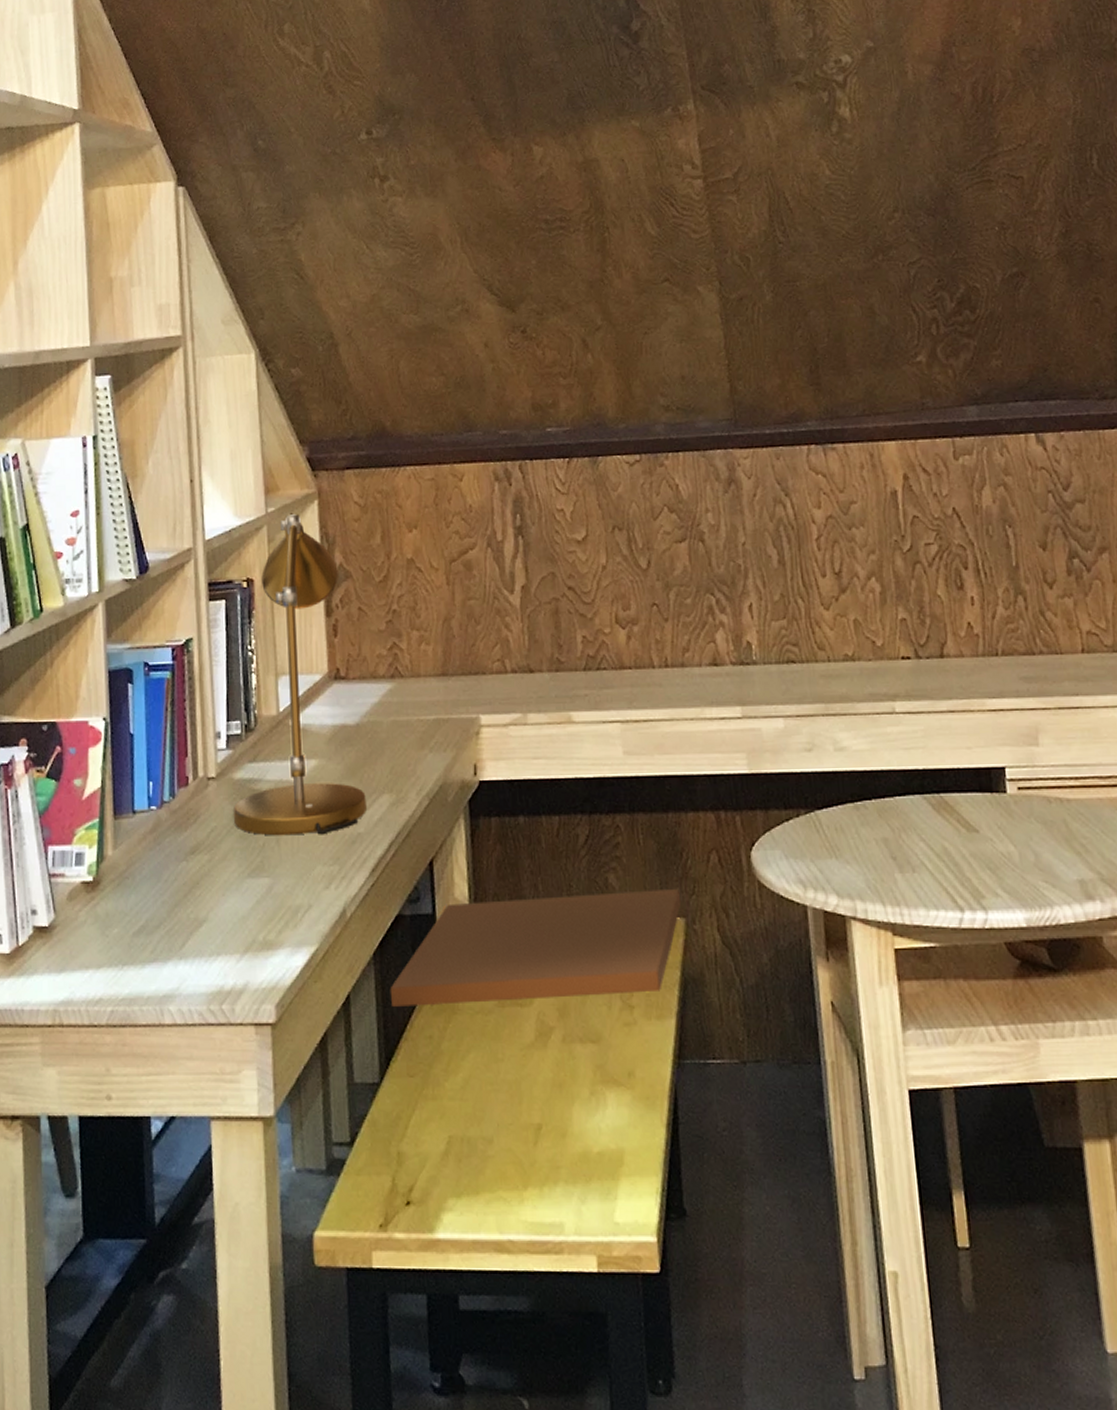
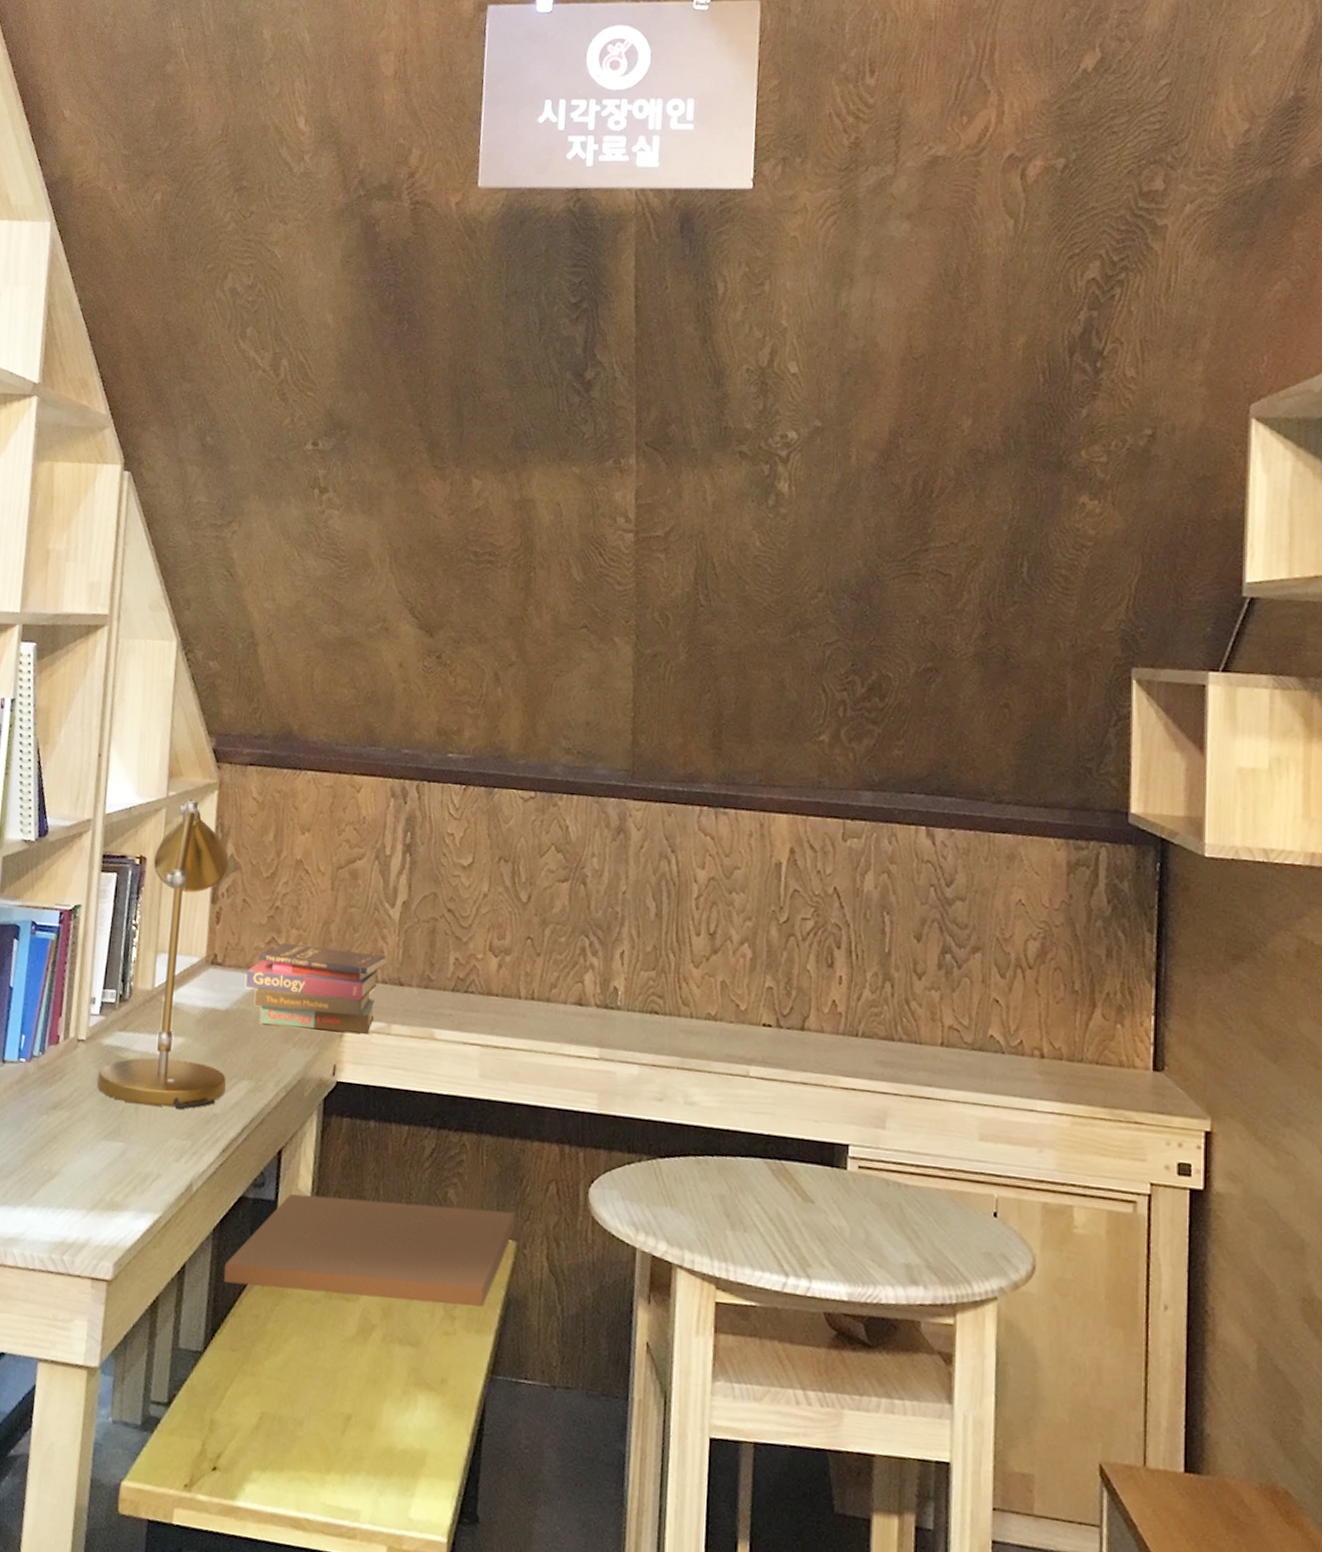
books: none [372,644,515,734] -> present [246,942,389,1034]

